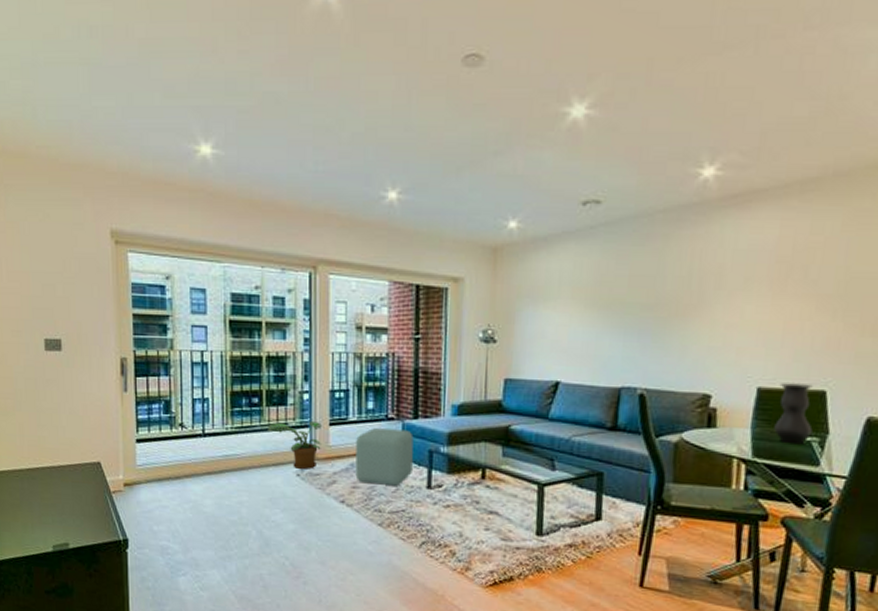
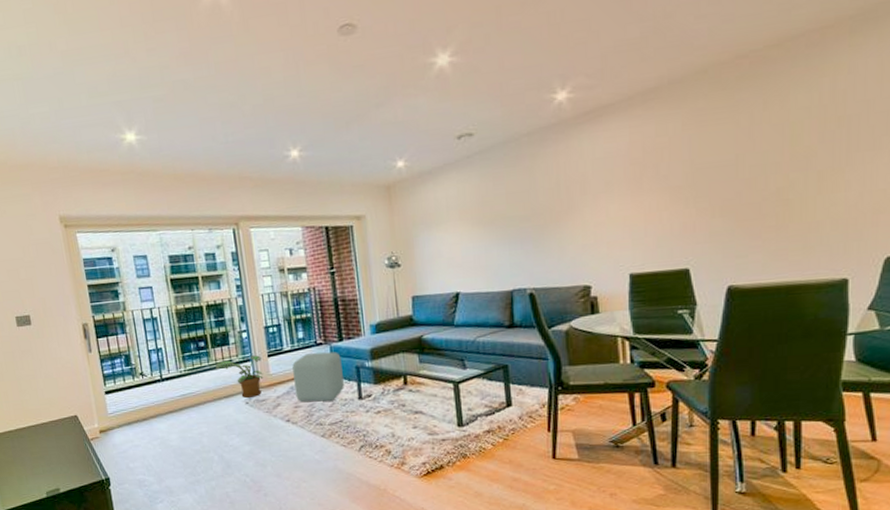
vase: present [774,383,813,445] -> none [648,265,682,319]

